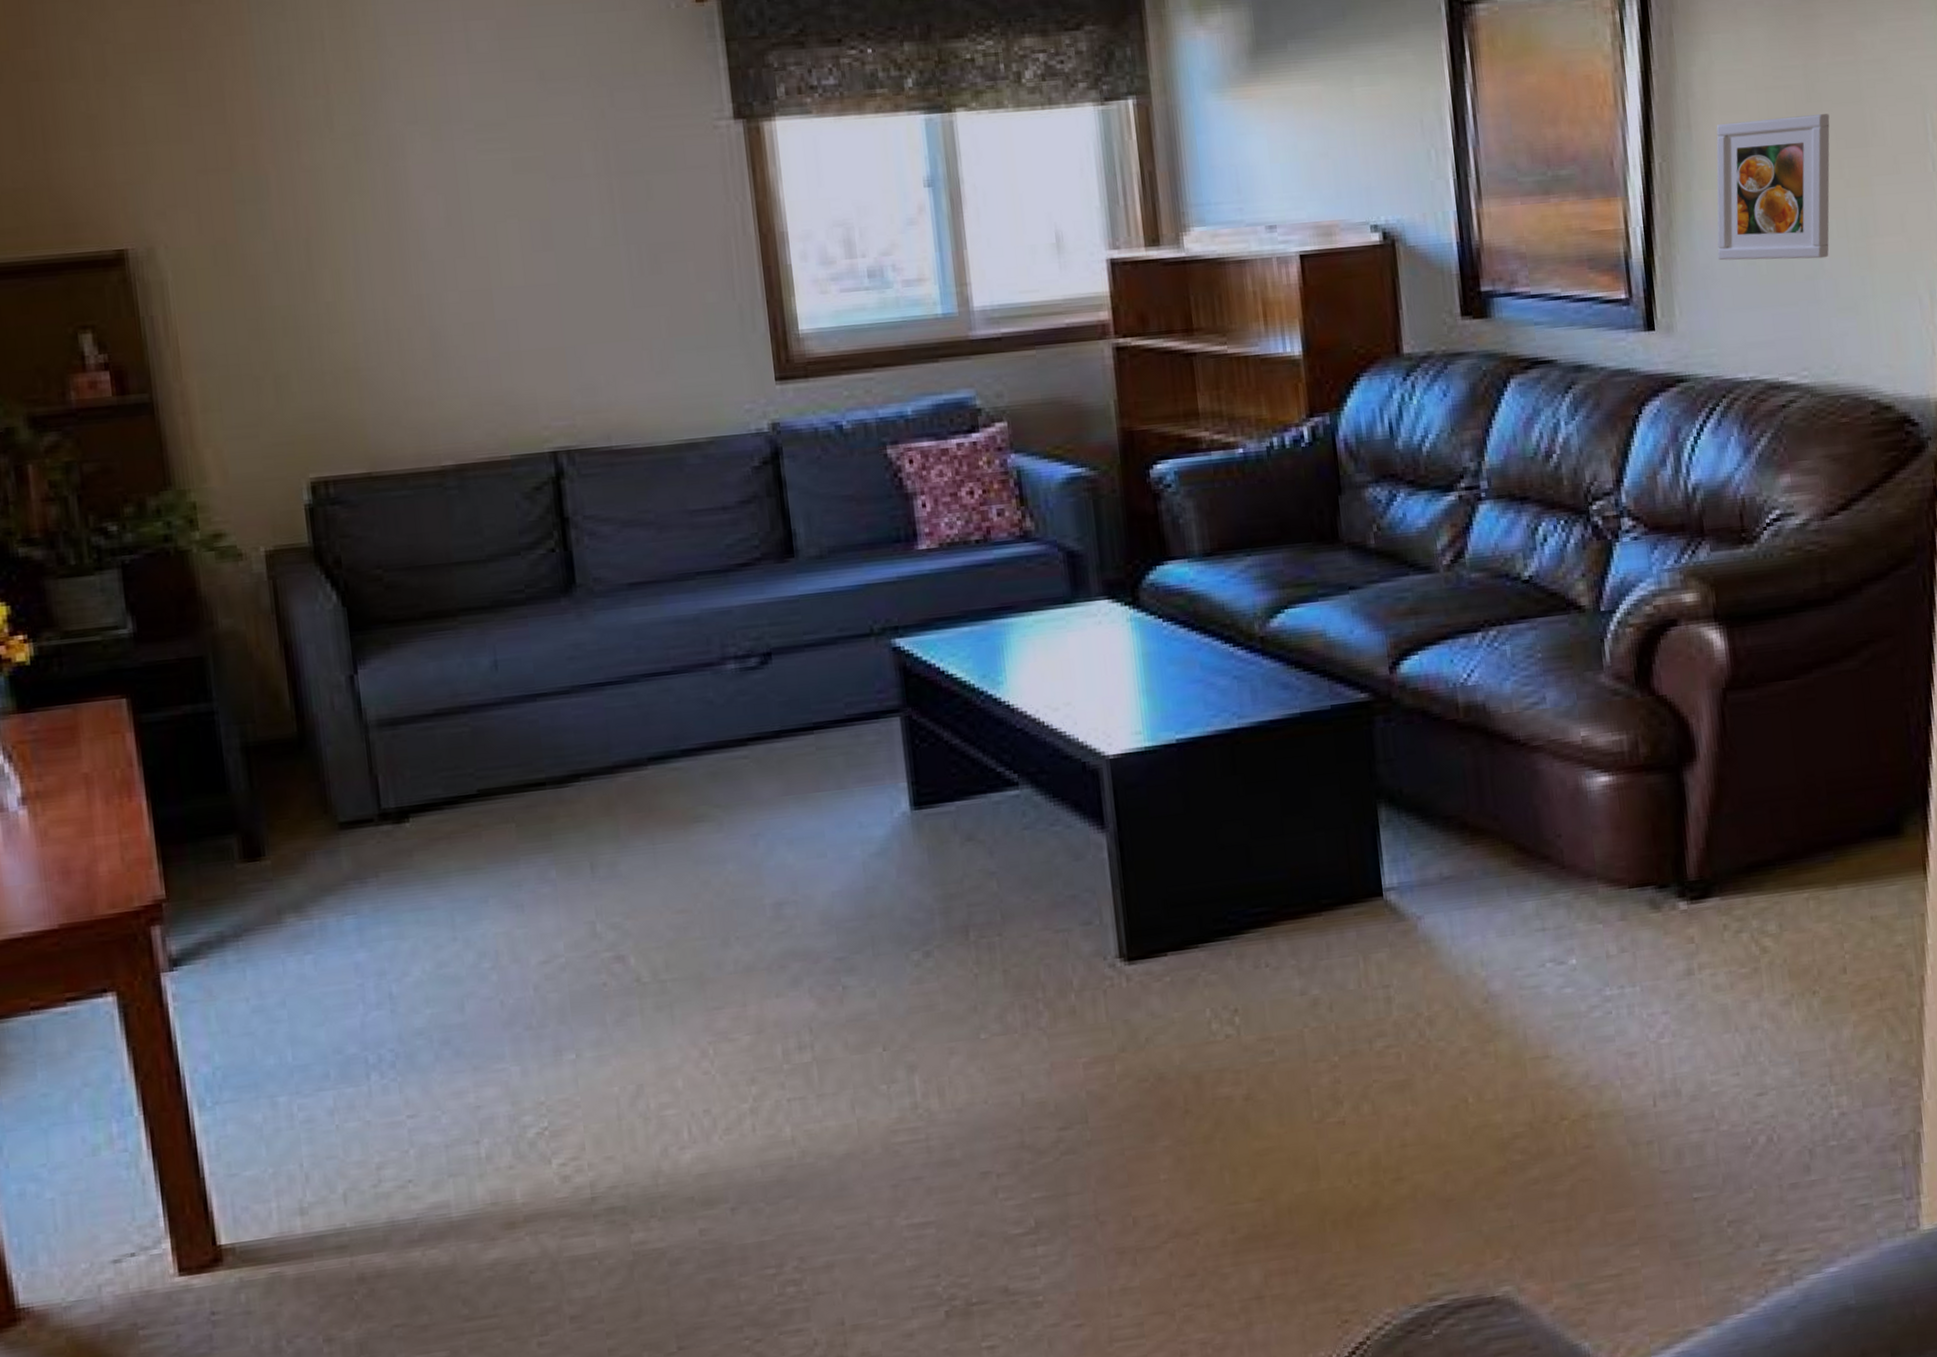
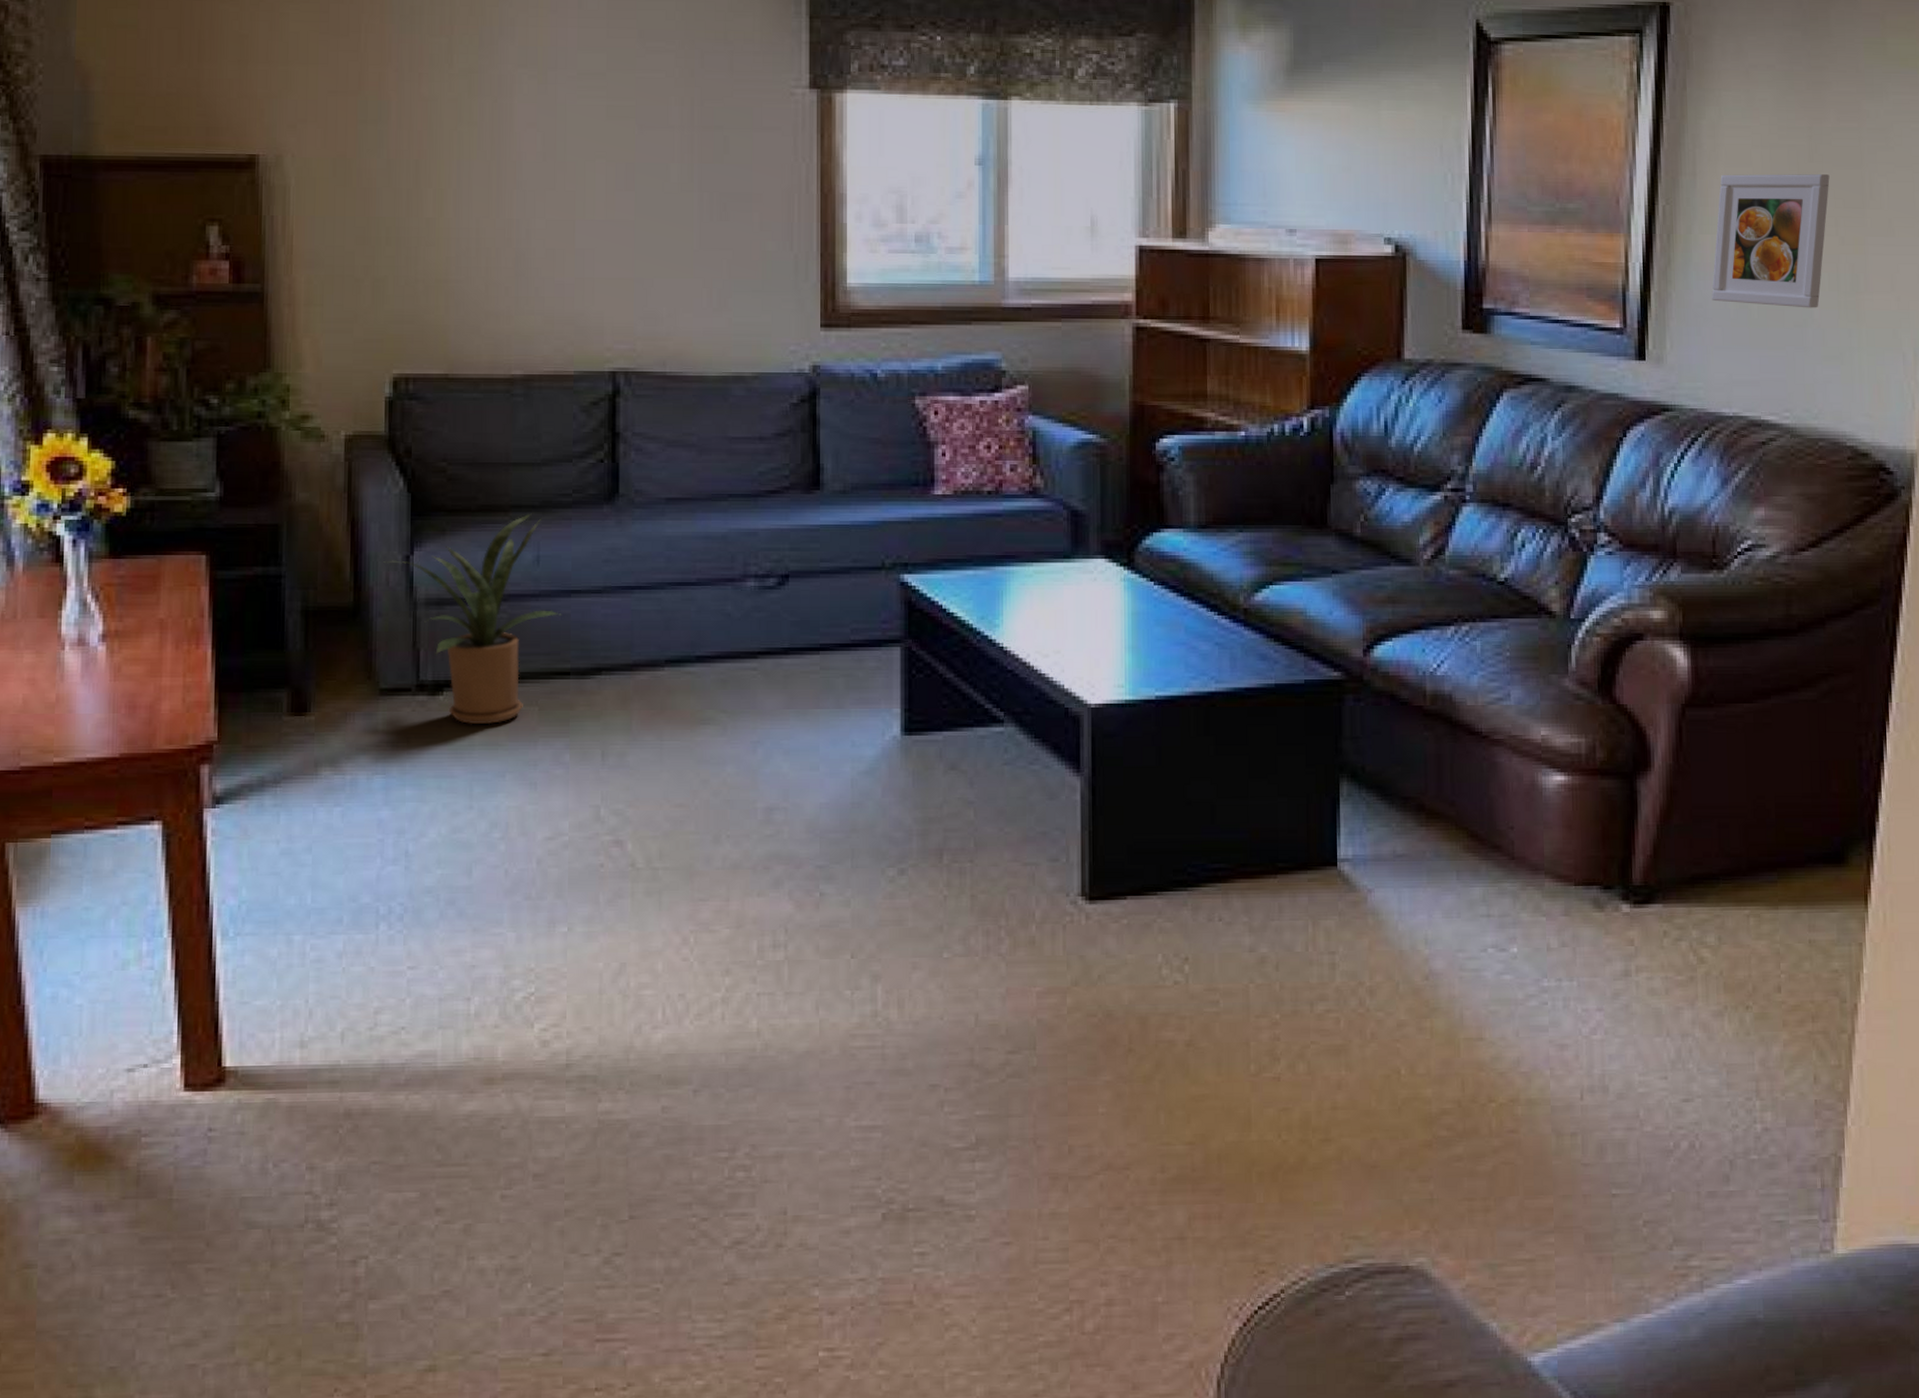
house plant: none [325,615,529,851] -> present [383,513,562,725]

